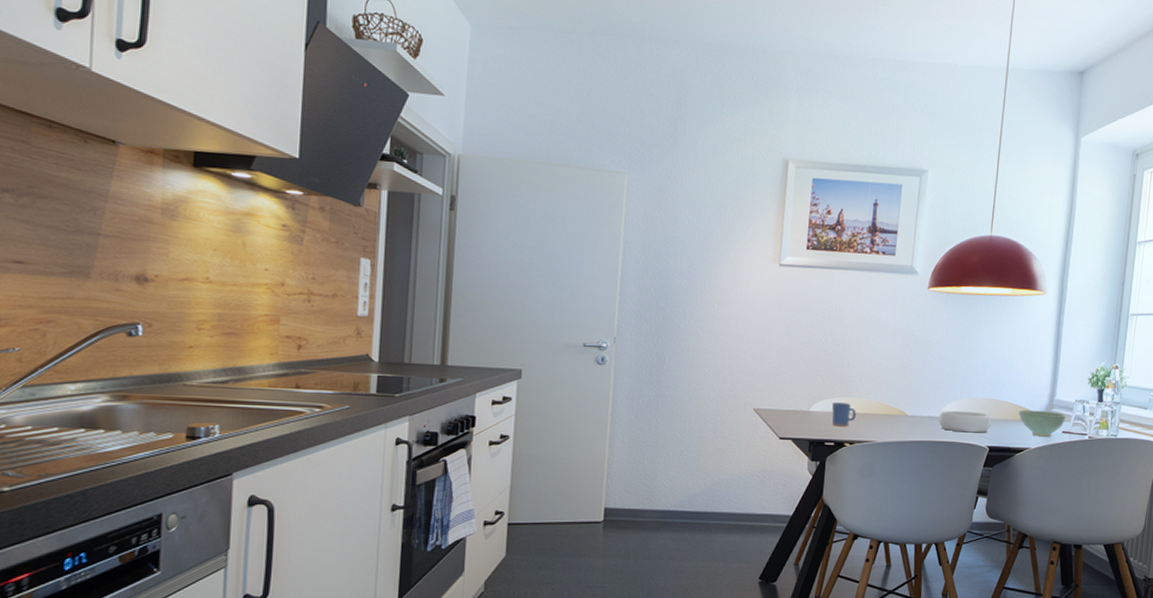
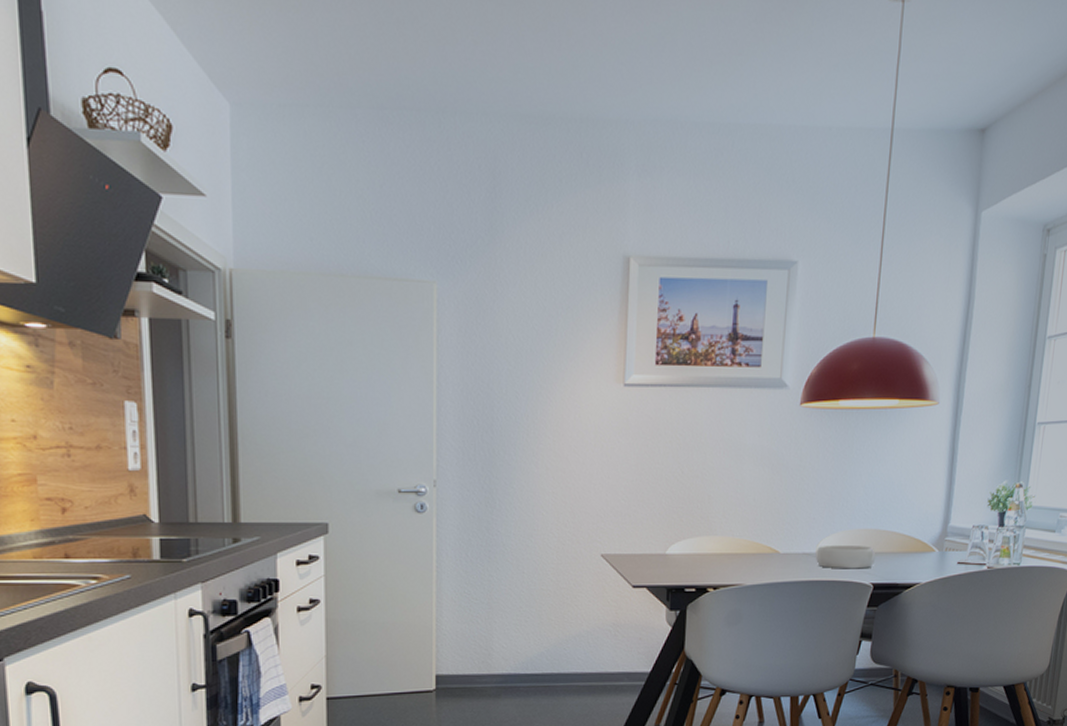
mug: present [832,403,856,427] -> none [692,543,720,570]
bowl: present [1018,410,1067,437] -> none [906,540,963,569]

